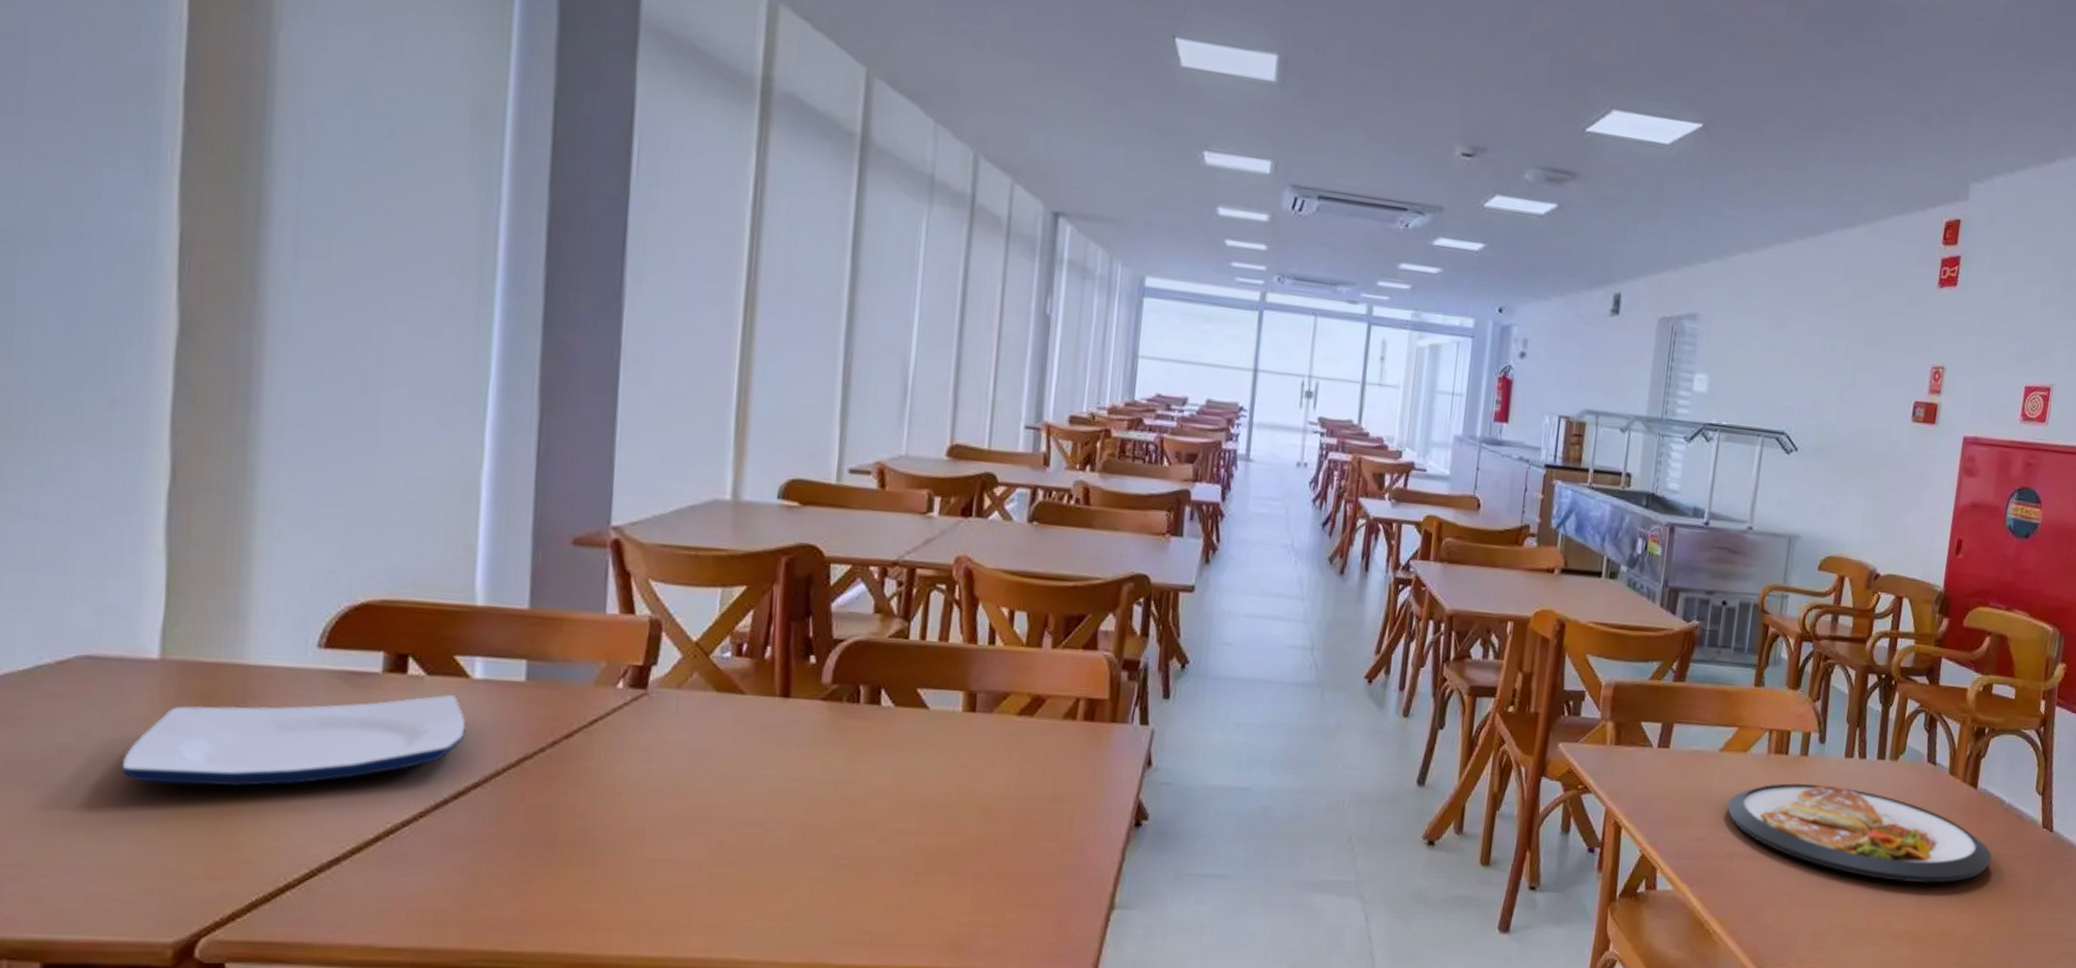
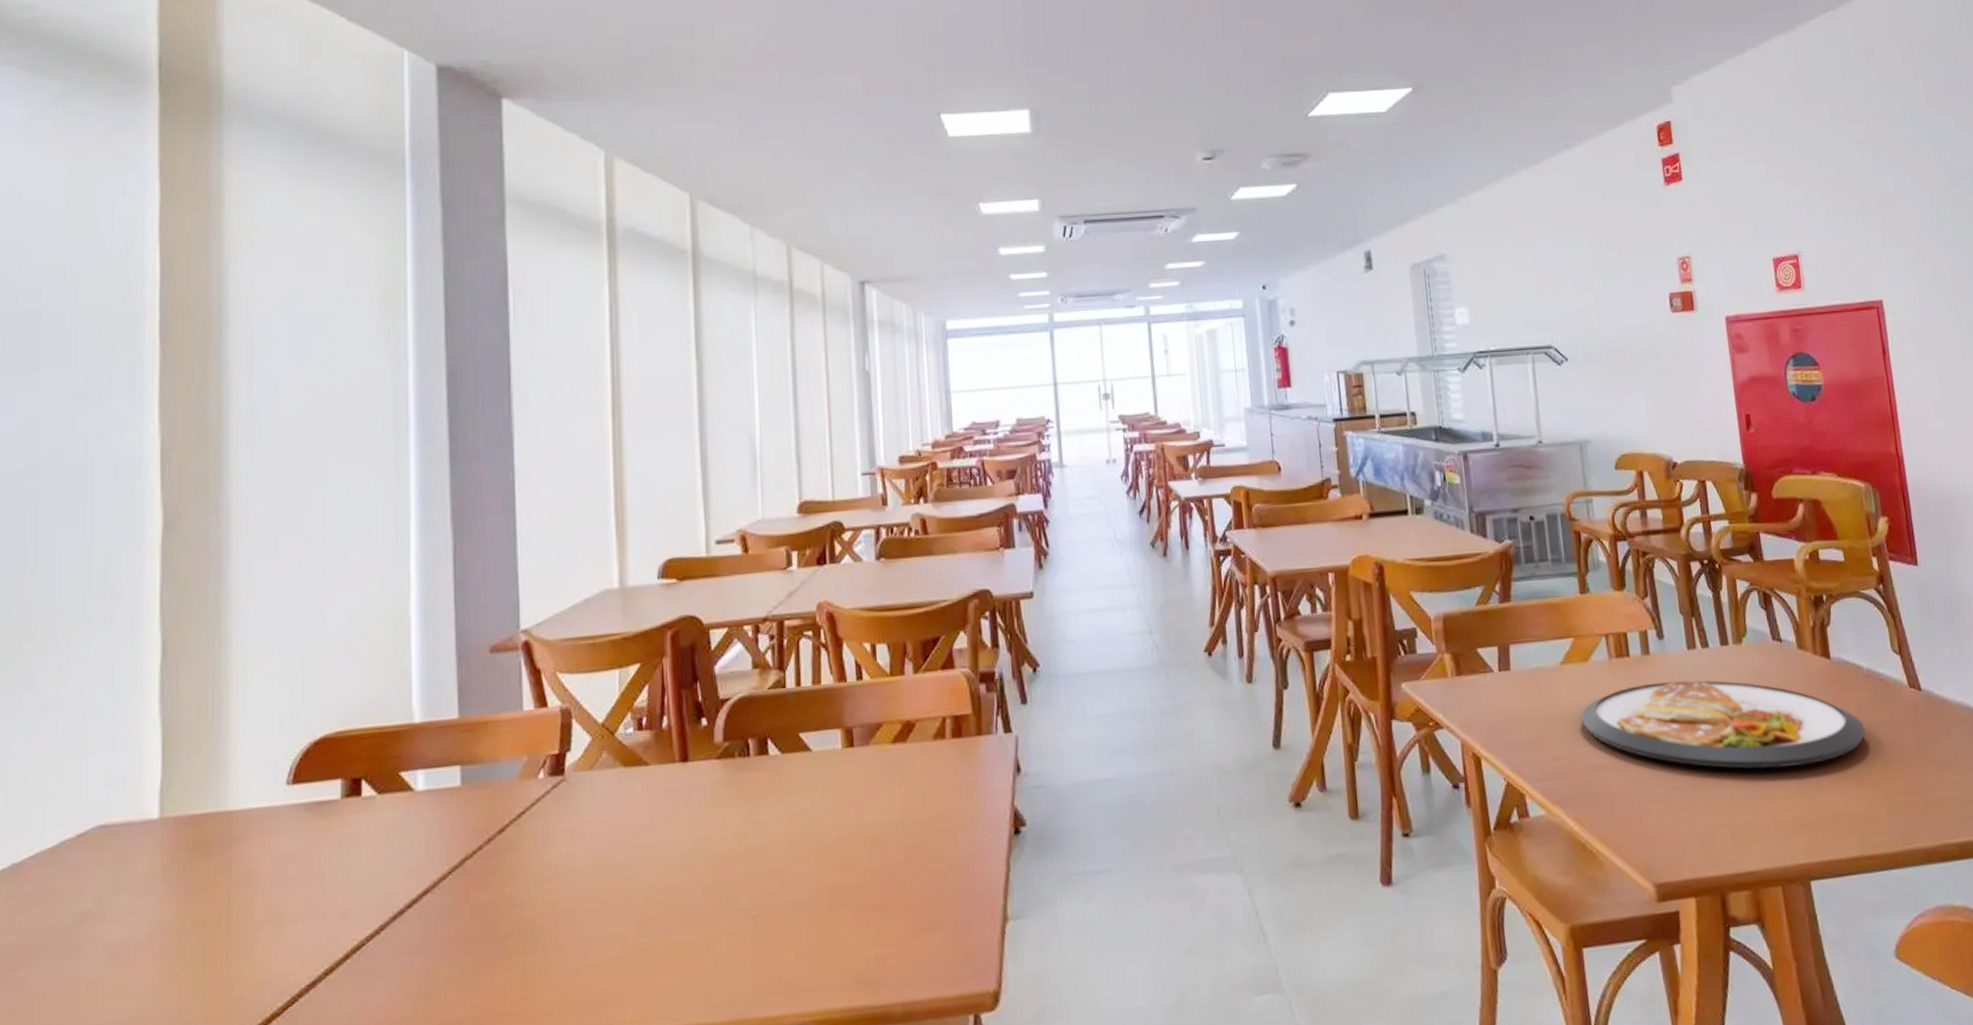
plate: present [121,695,466,787] -> none [132,810,414,935]

